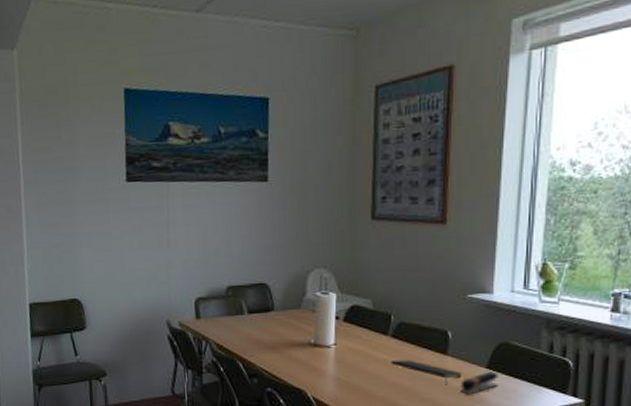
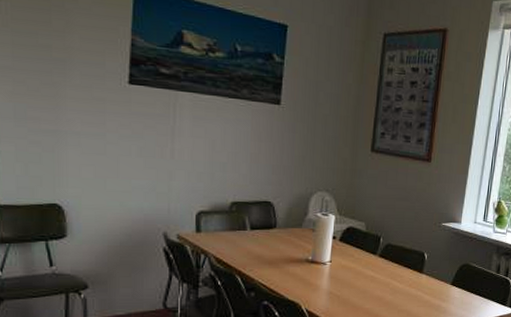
notepad: present [391,360,463,385] -> none [377,277,434,299]
stapler: present [460,371,499,395] -> none [430,287,460,307]

